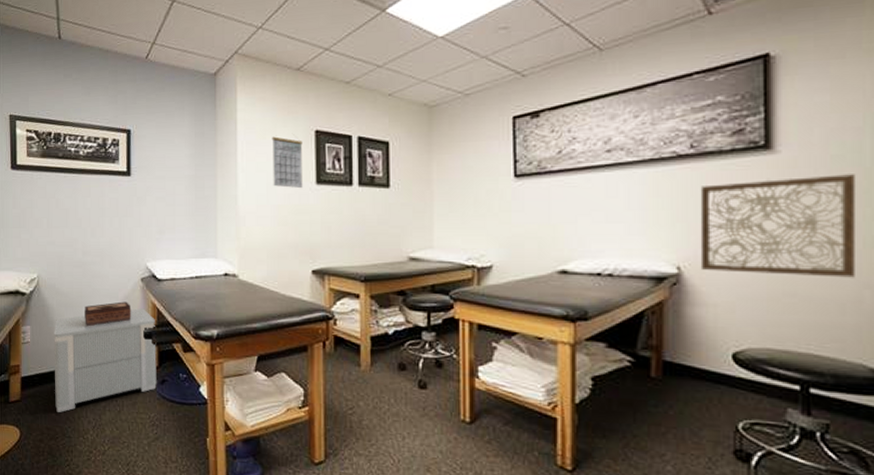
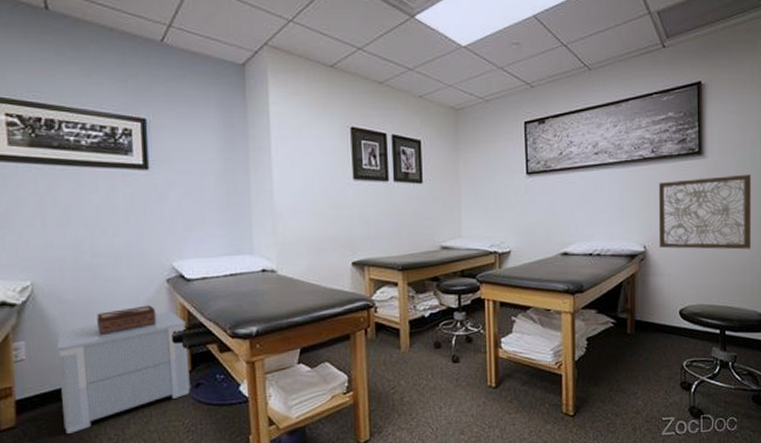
calendar: present [272,136,303,189] -> none [307,132,340,184]

